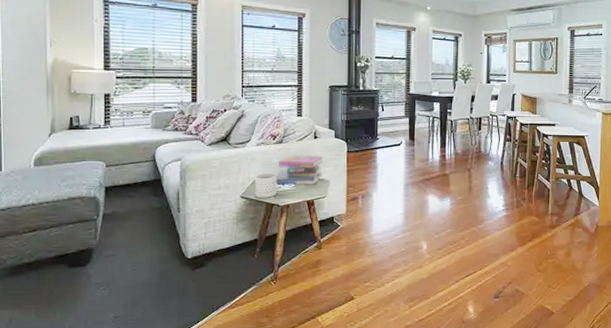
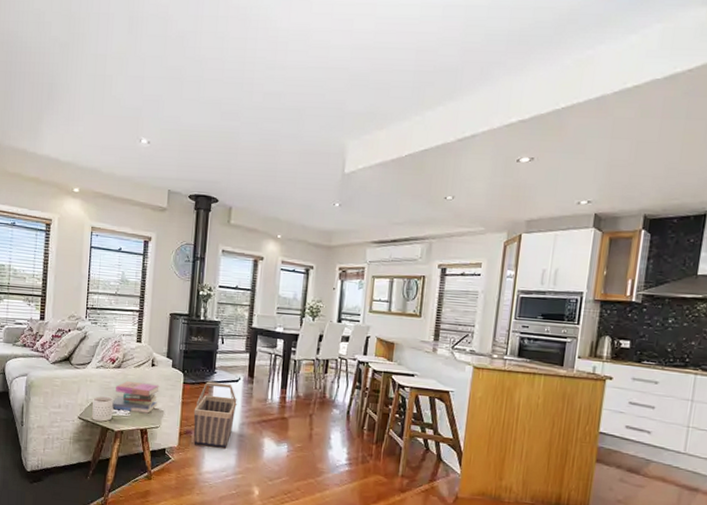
basket: none [359,148,400,210] -> present [193,381,237,449]

